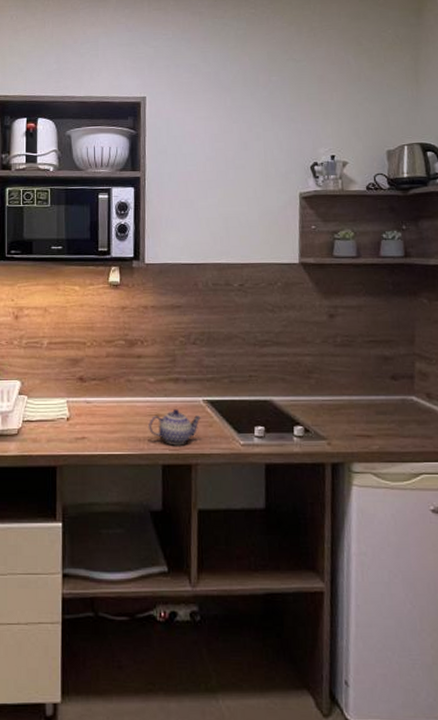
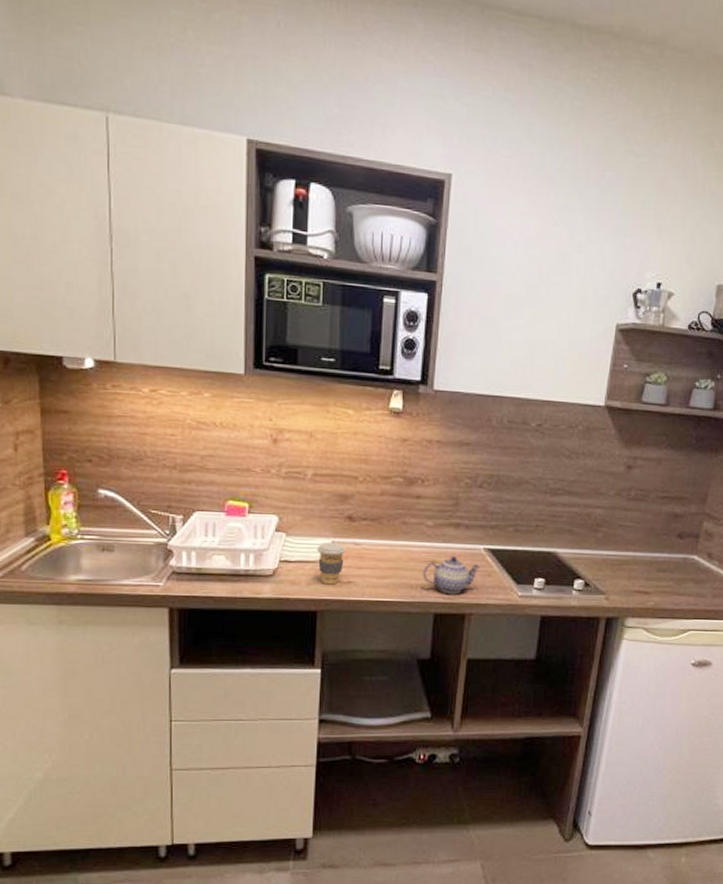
coffee cup: none [54,402,79,441] -> present [317,543,346,585]

